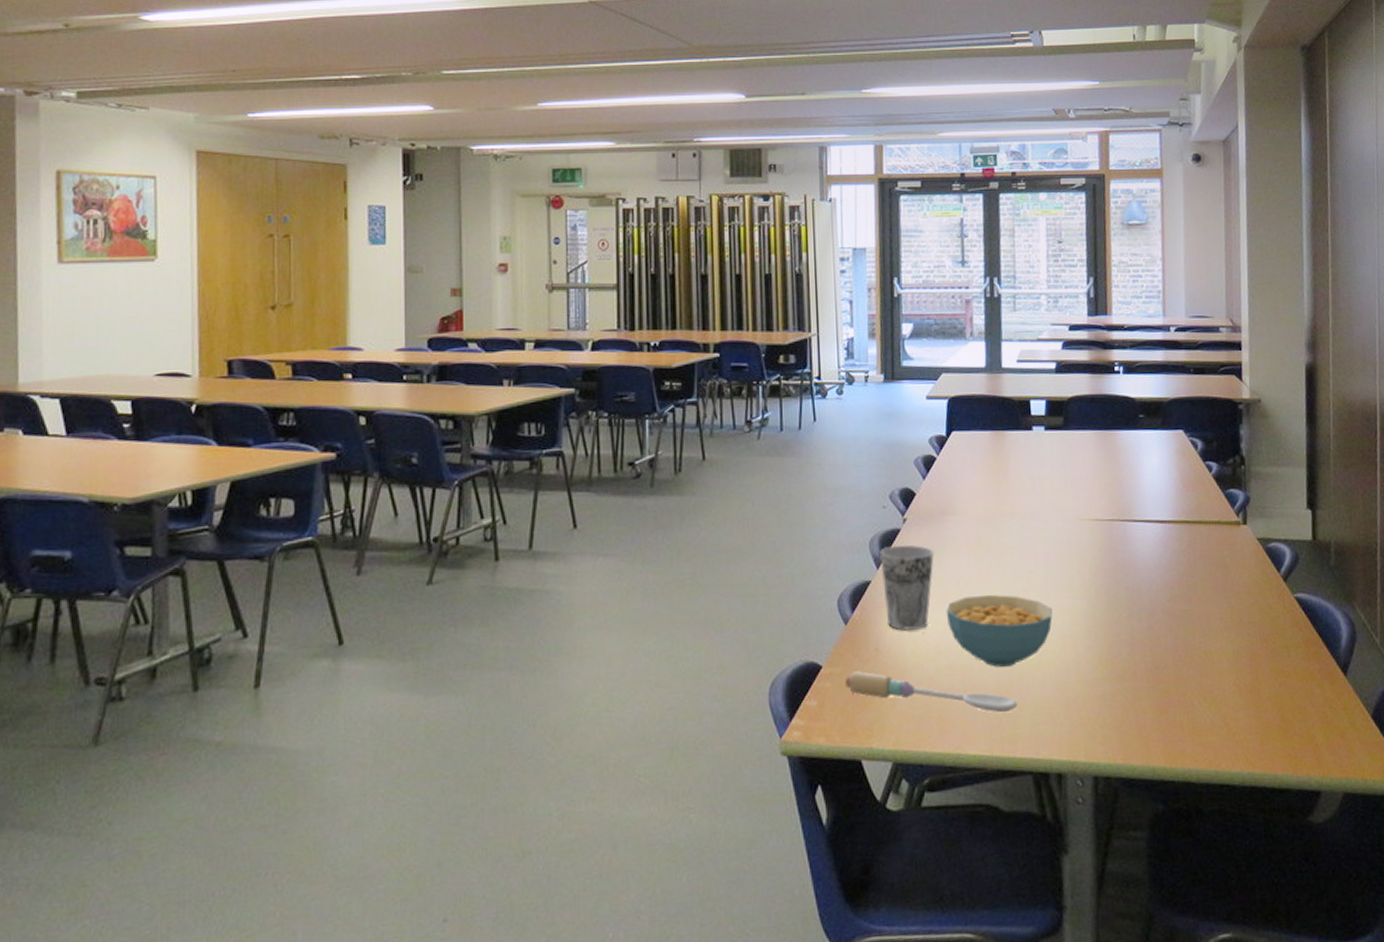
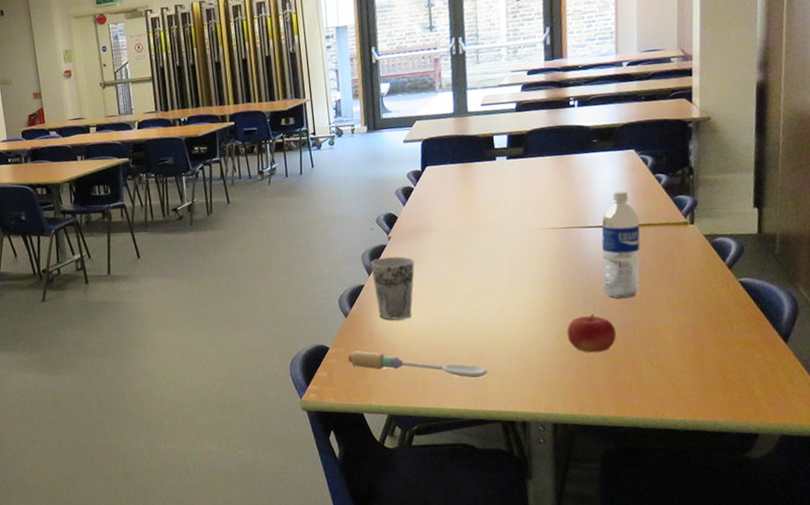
cereal bowl: present [946,594,1053,668] -> none [426,290,516,345]
fruit: none [1110,631,1165,682] -> present [567,313,616,353]
water bottle: none [1148,478,1191,613] -> present [601,190,640,299]

